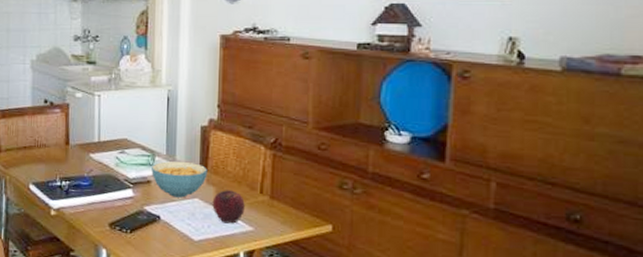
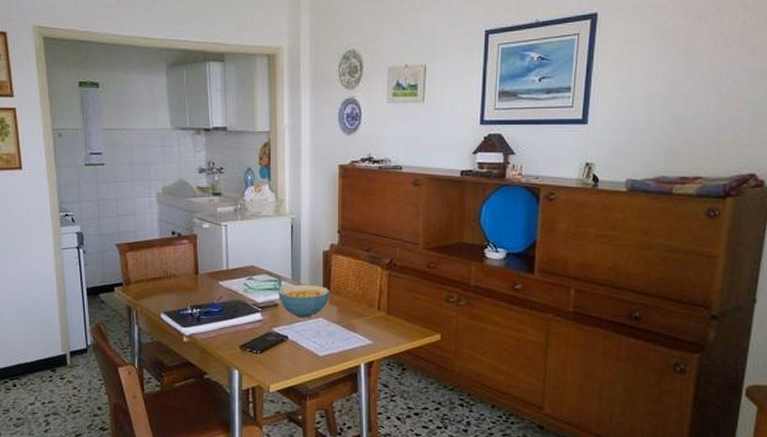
fruit: present [212,190,245,224] -> none [335,308,364,339]

